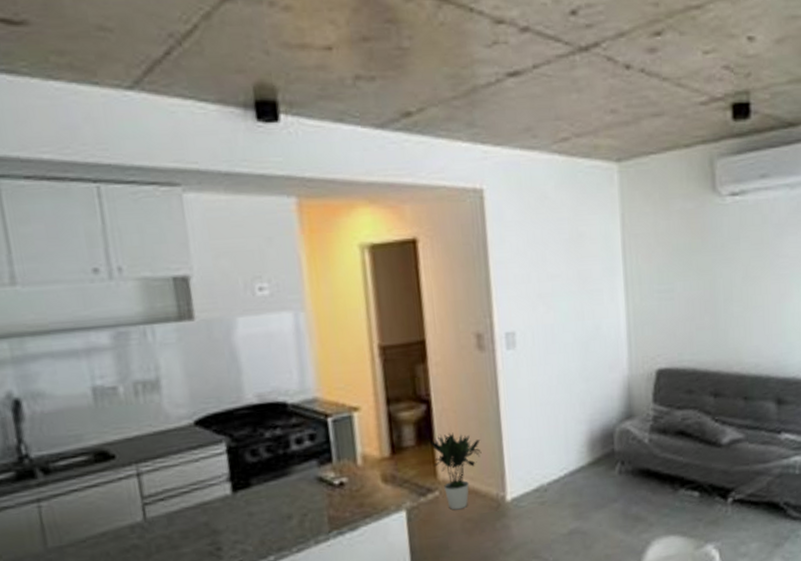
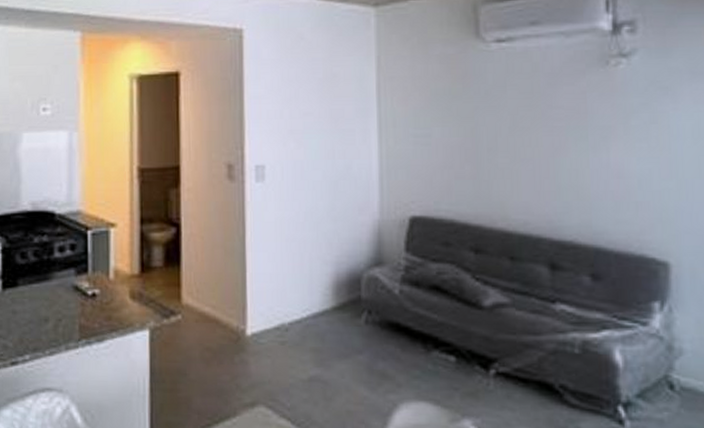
potted plant: present [429,432,482,510] -> none [176,258,225,337]

